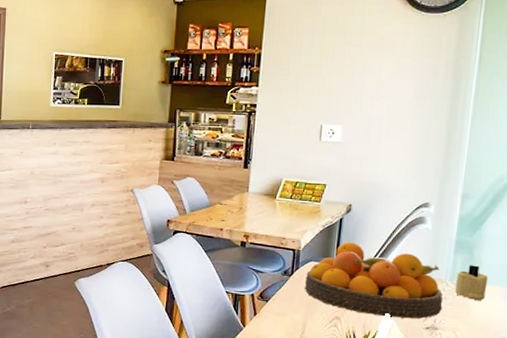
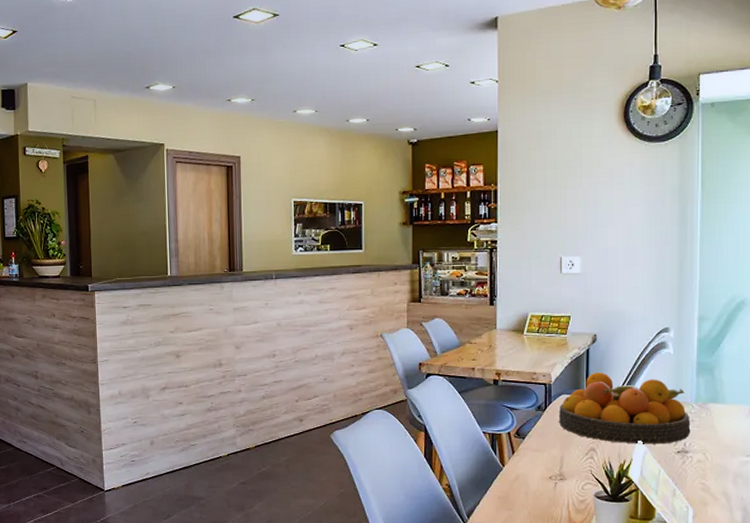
candle: present [454,265,489,300] -> none [700,386,730,420]

